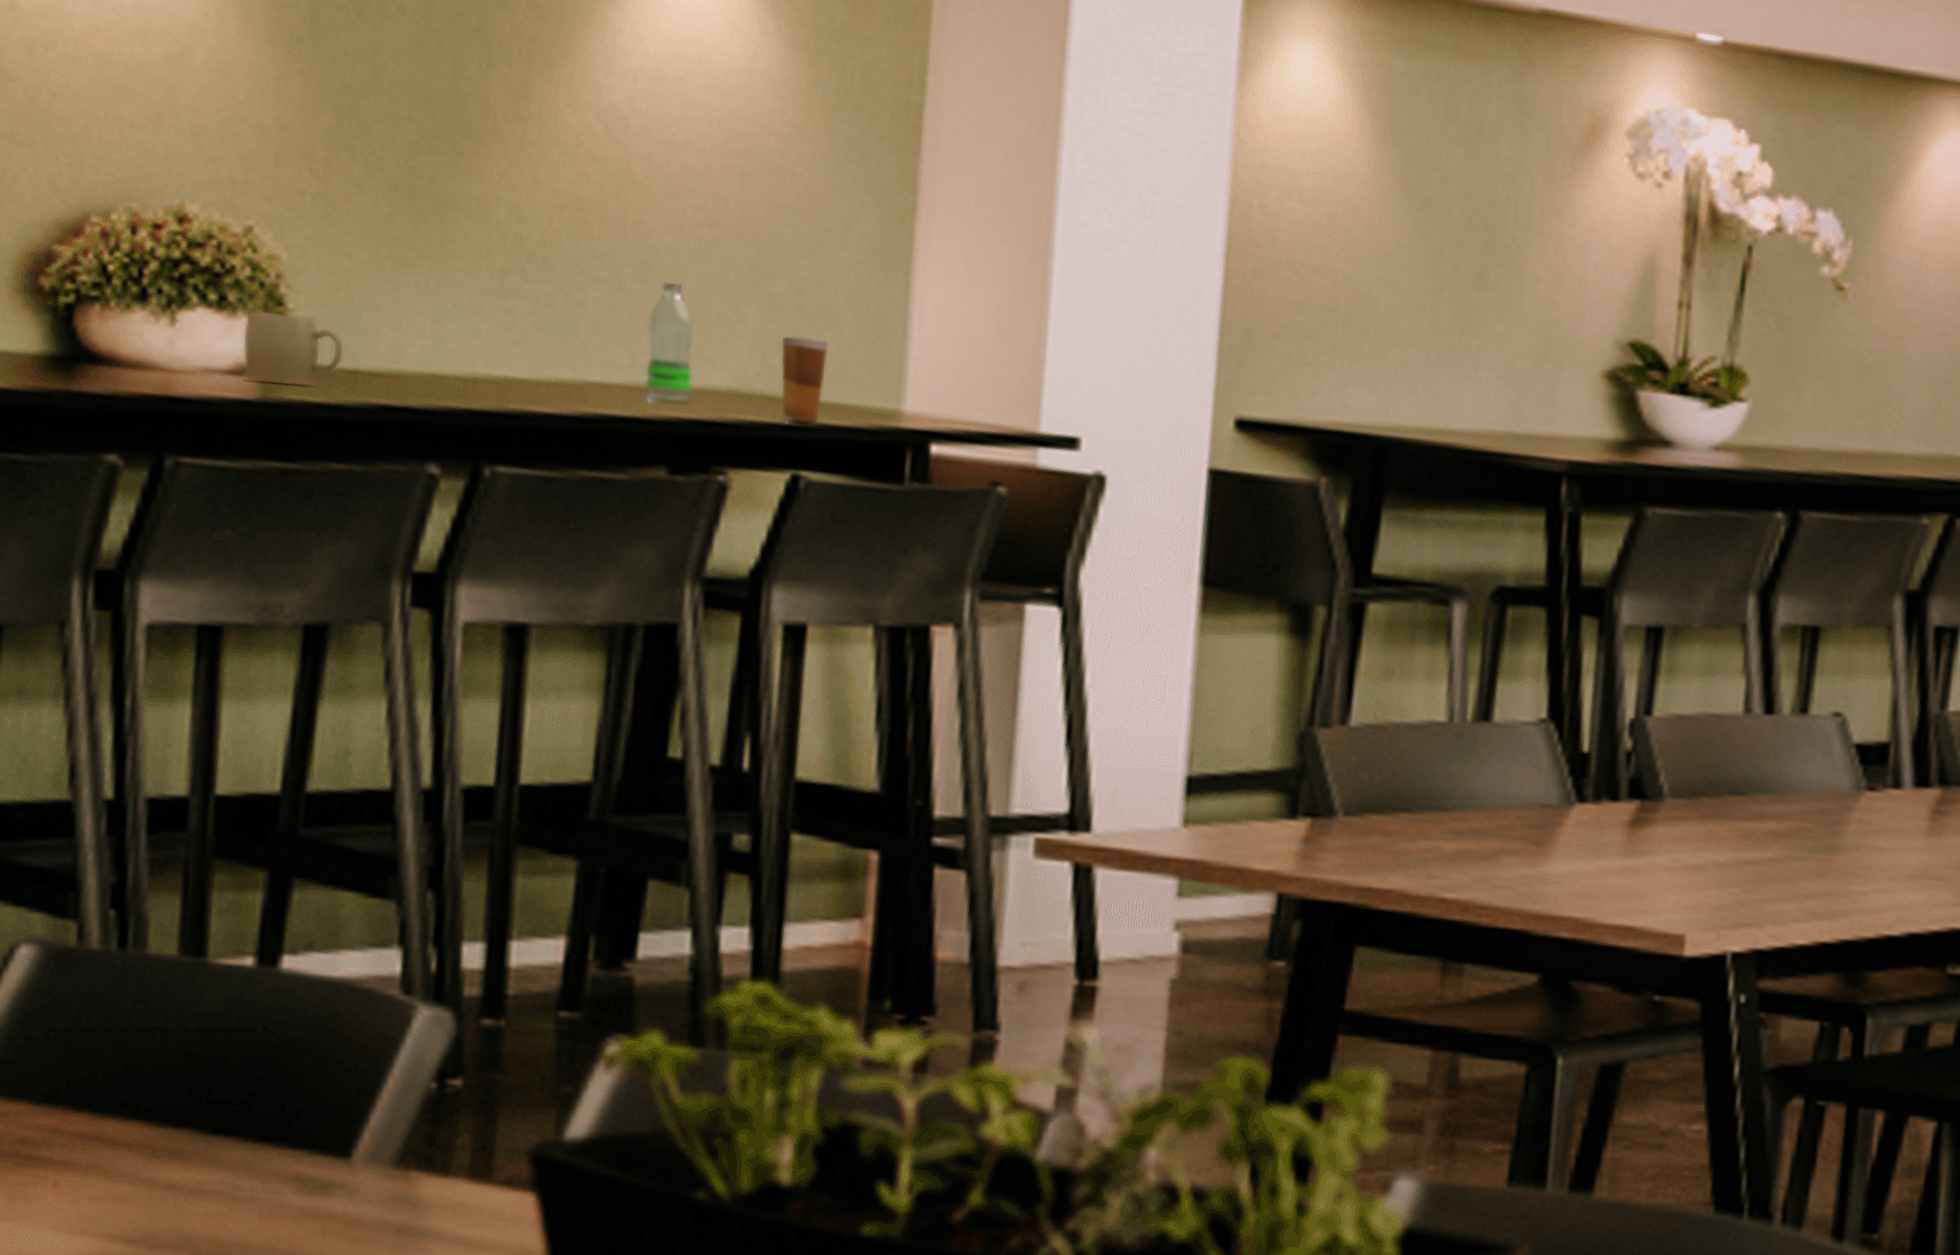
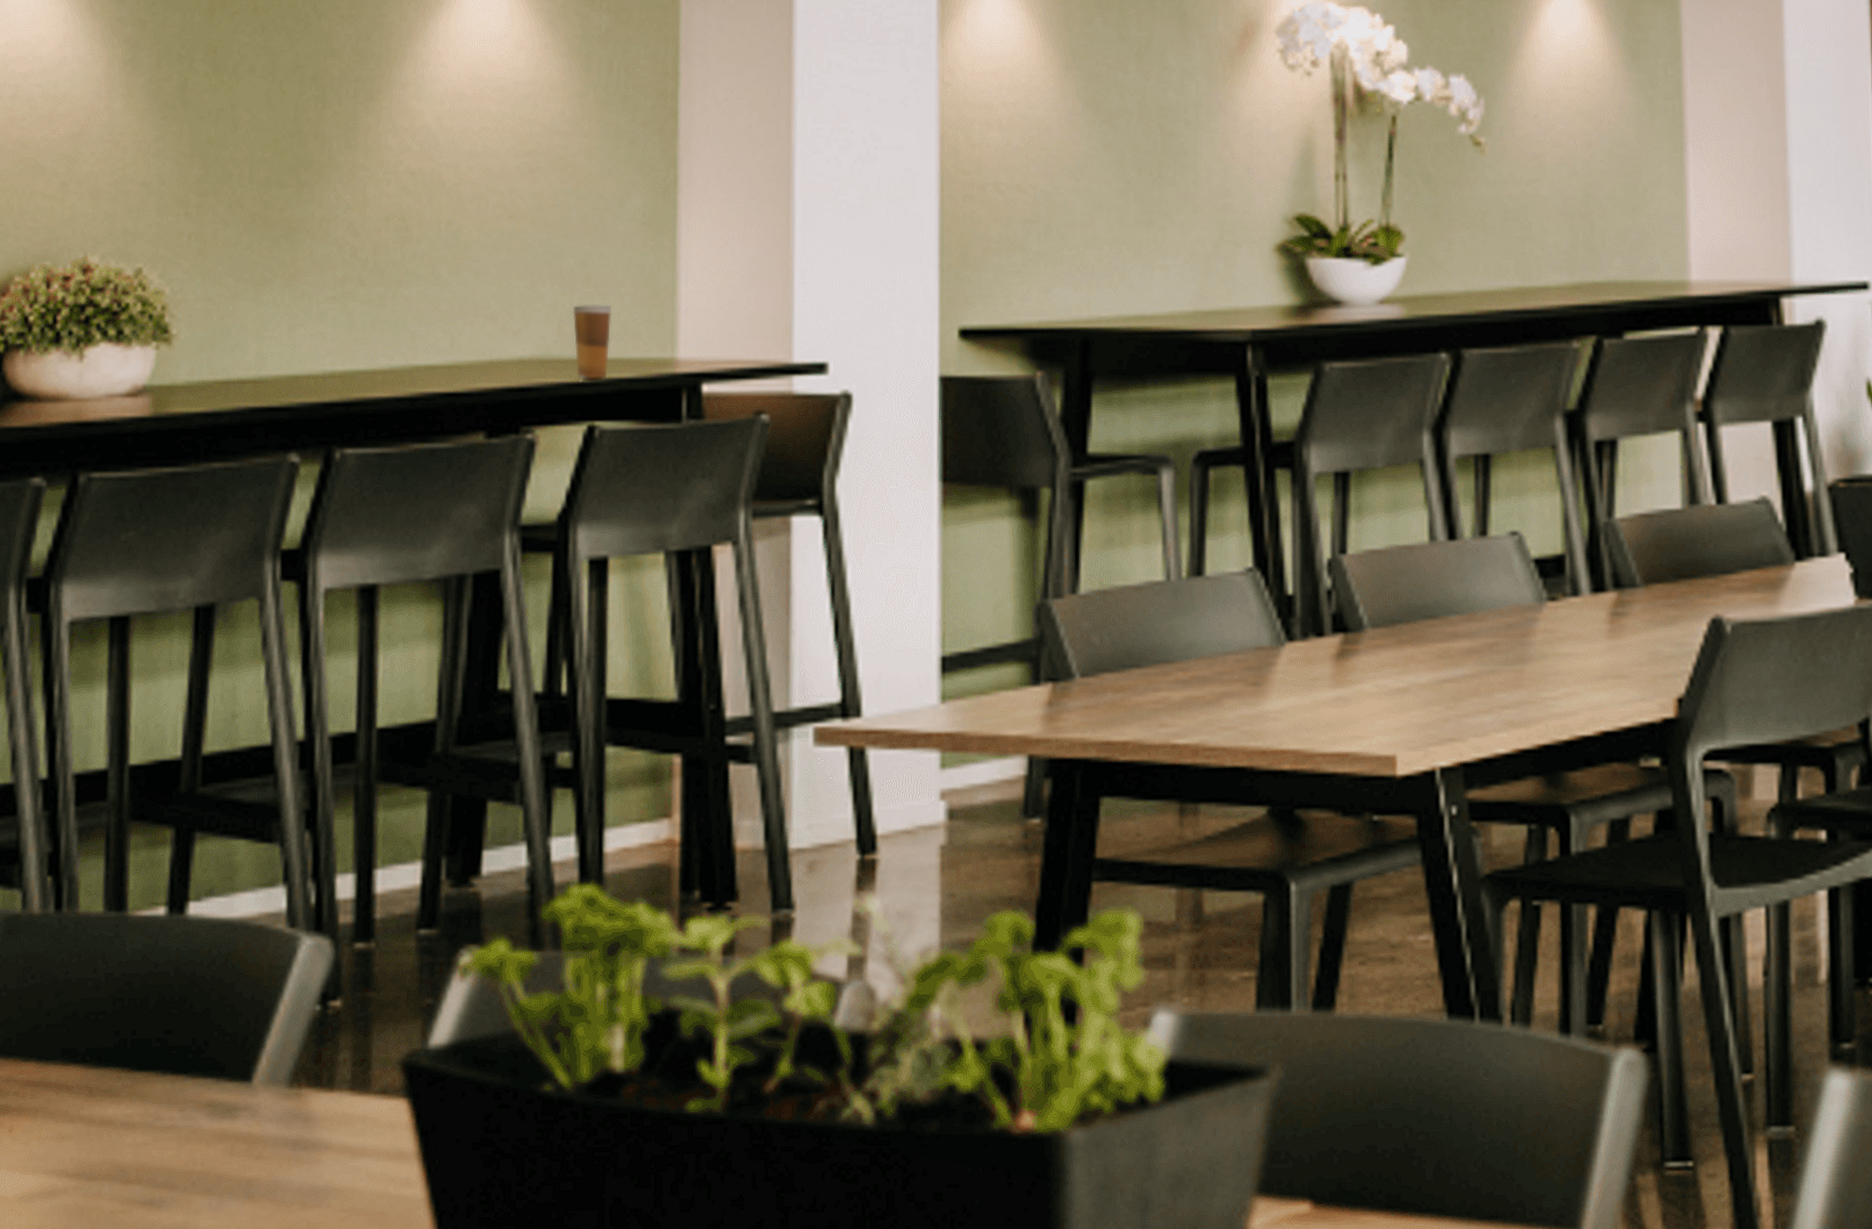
mug: present [242,312,344,386] -> none [137,339,218,400]
bottle: present [644,281,695,407] -> none [462,271,502,379]

